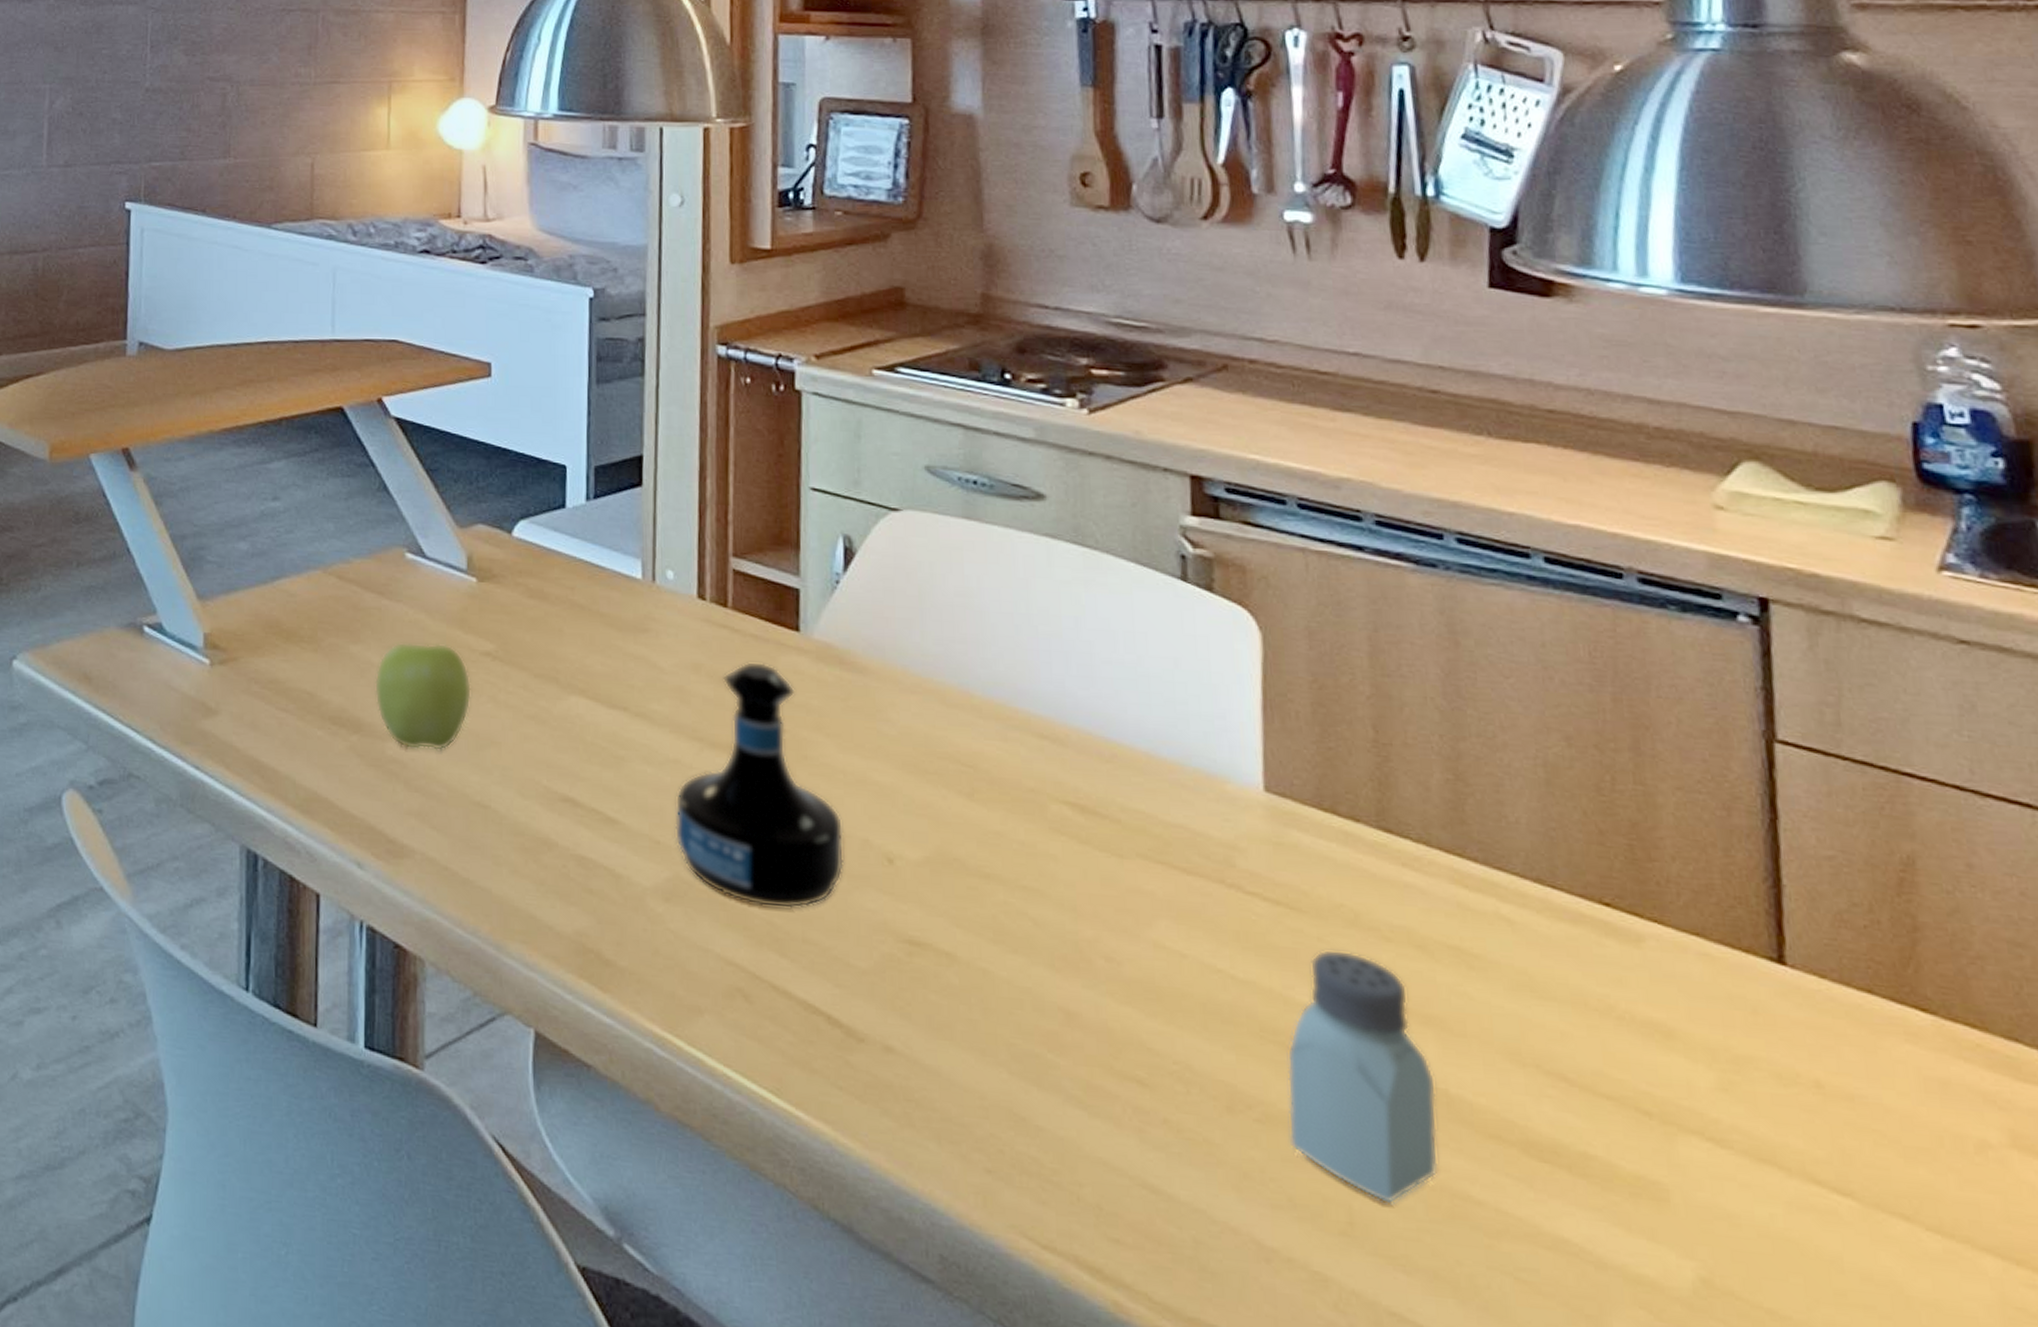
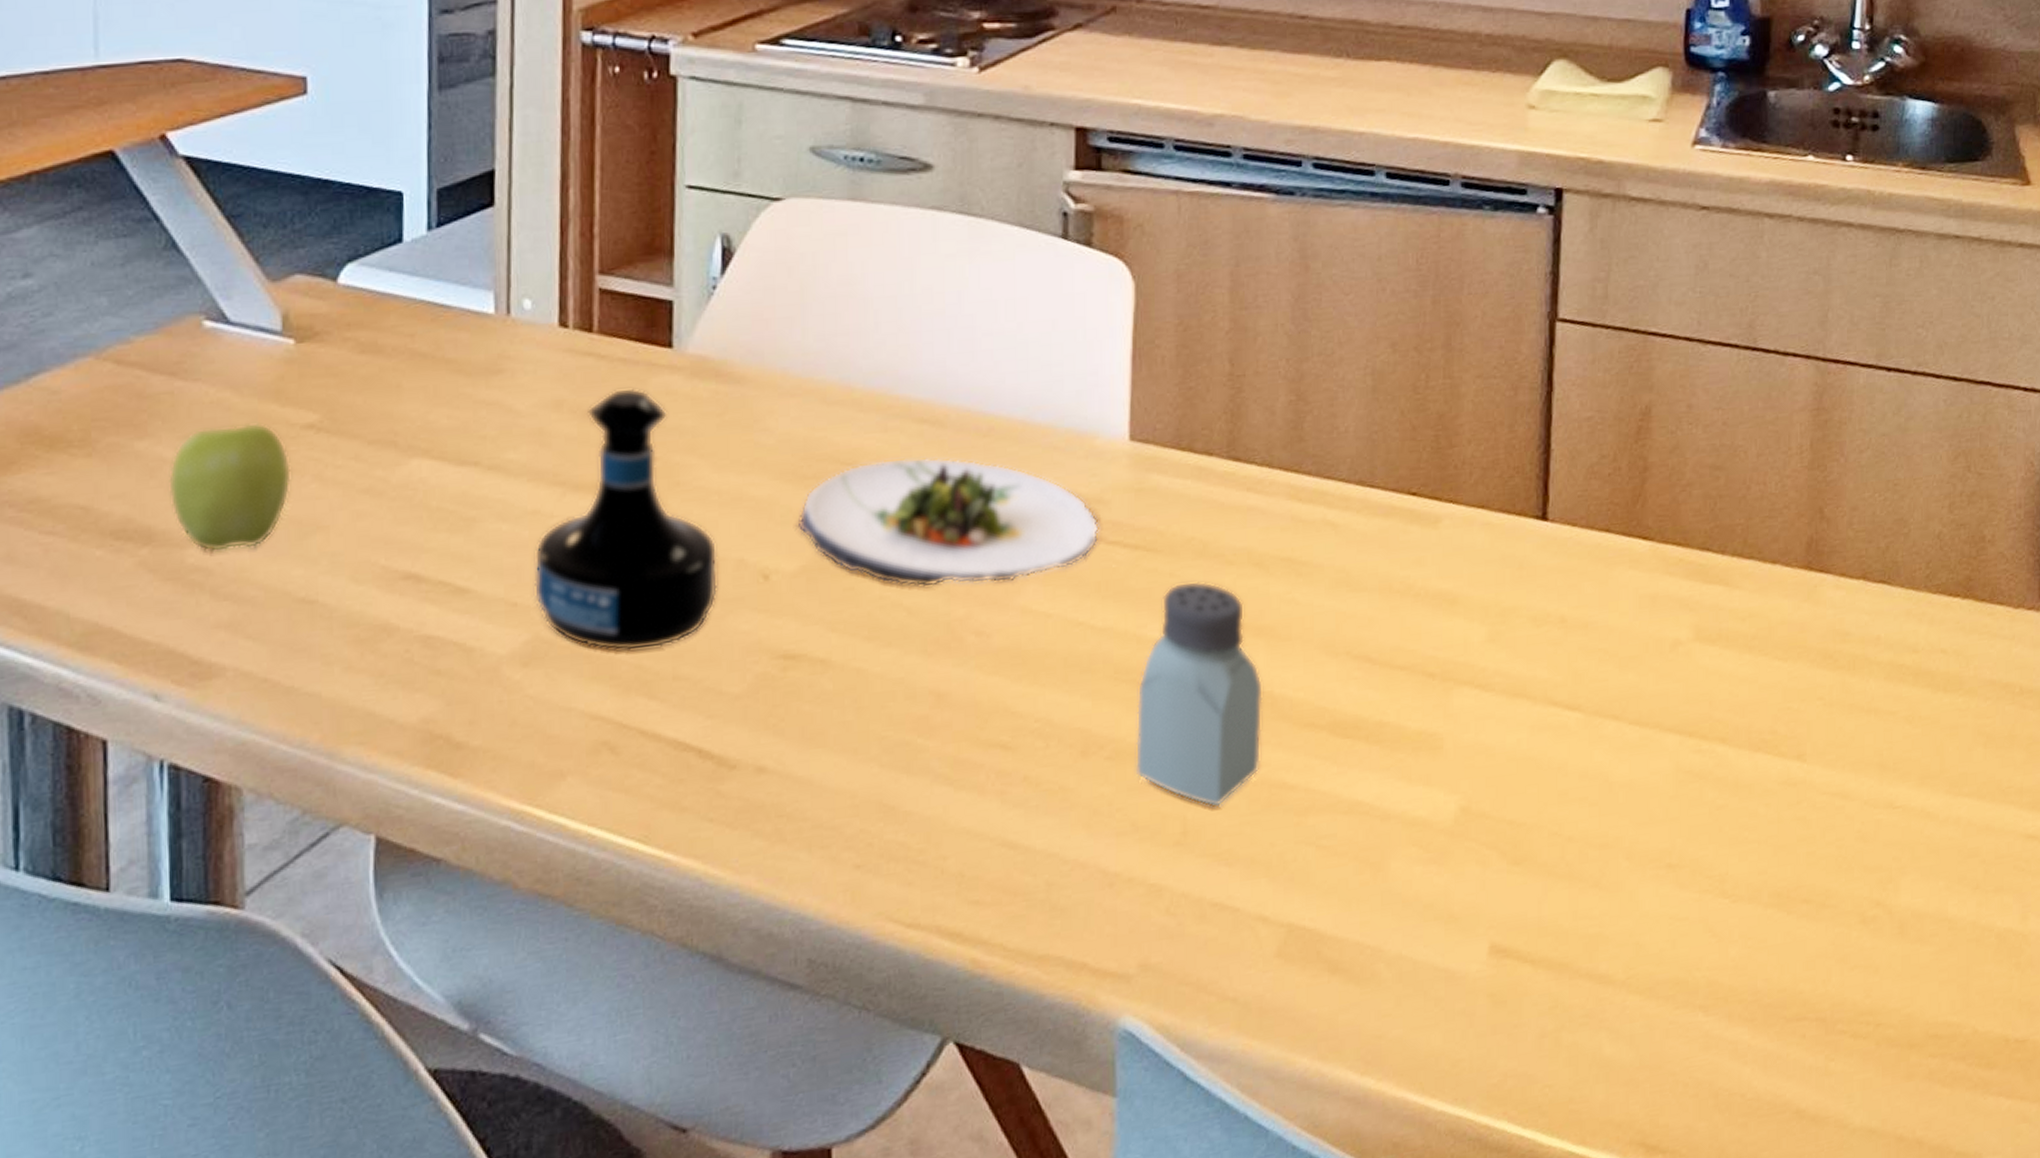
salad plate: none [920,767,1235,913] -> present [797,457,1099,587]

